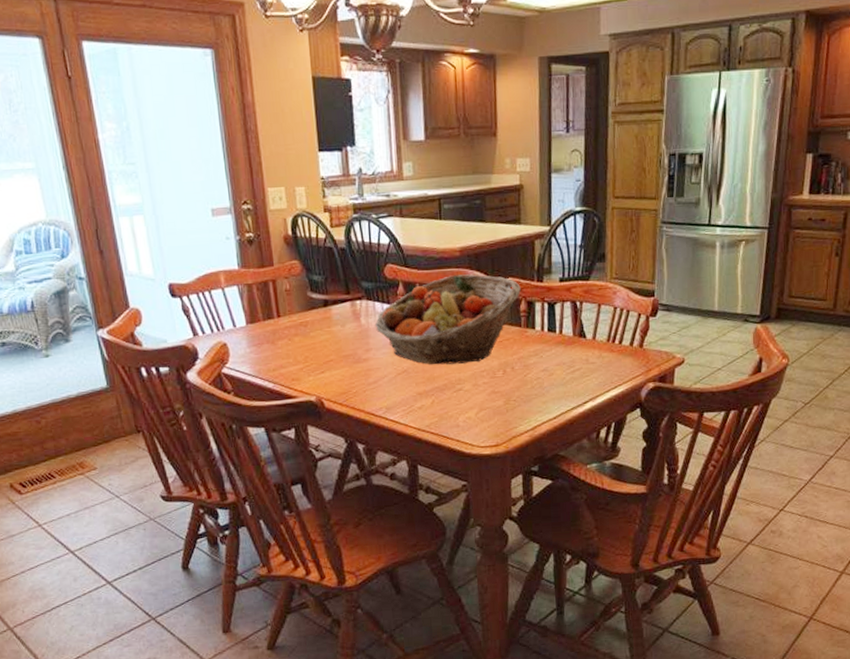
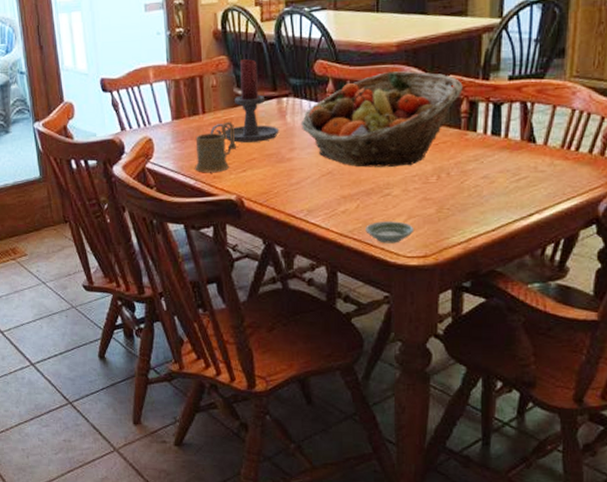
mug: none [271,325,313,375] -> present [195,122,236,172]
candle holder: none [286,263,355,345] -> present [210,58,280,143]
saucer: none [441,414,486,436] -> present [366,221,415,244]

